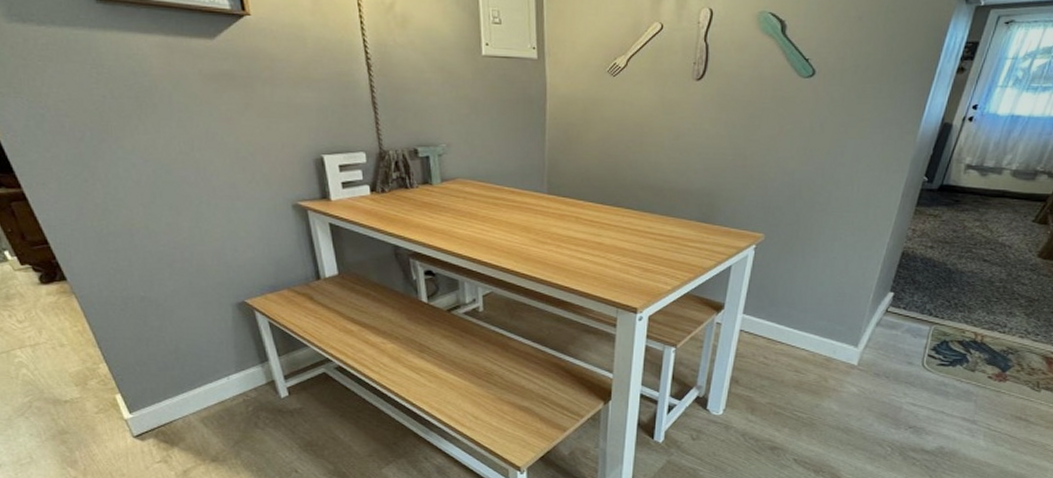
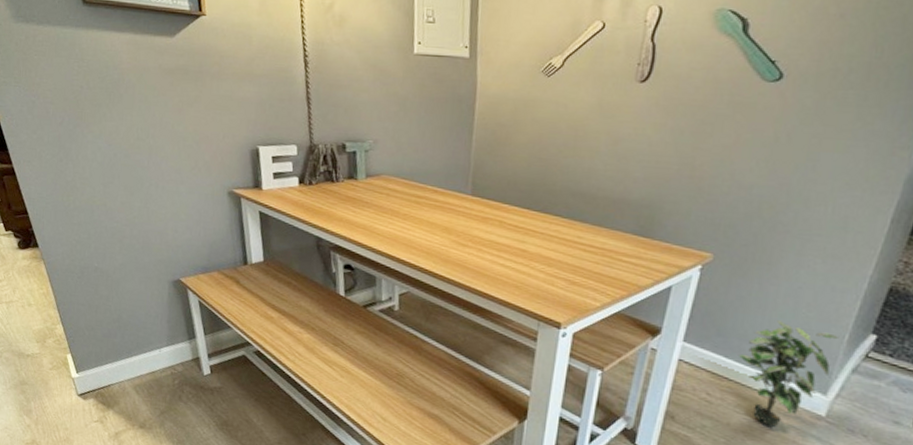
potted plant: none [789,288,866,379] -> present [739,321,840,427]

